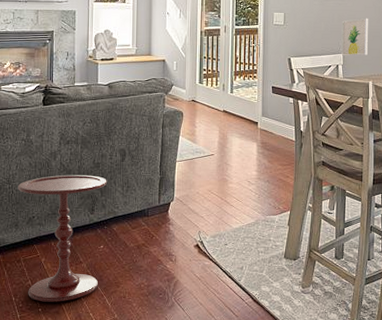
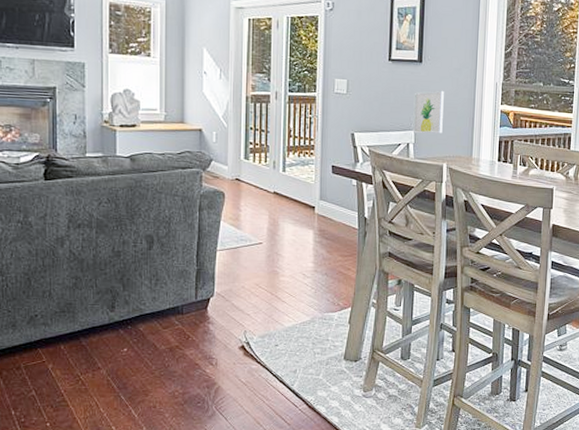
side table: present [17,175,107,302] -> none [13,265,130,415]

